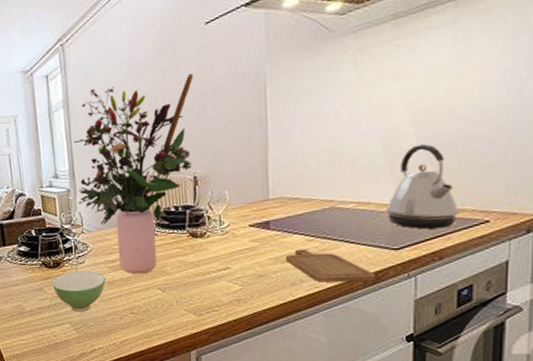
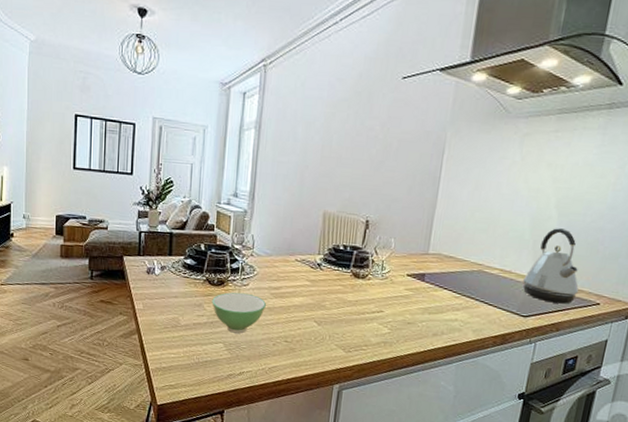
bouquet: present [74,72,194,274] -> none [253,115,383,305]
chopping board: present [286,249,375,282] -> none [433,303,504,341]

